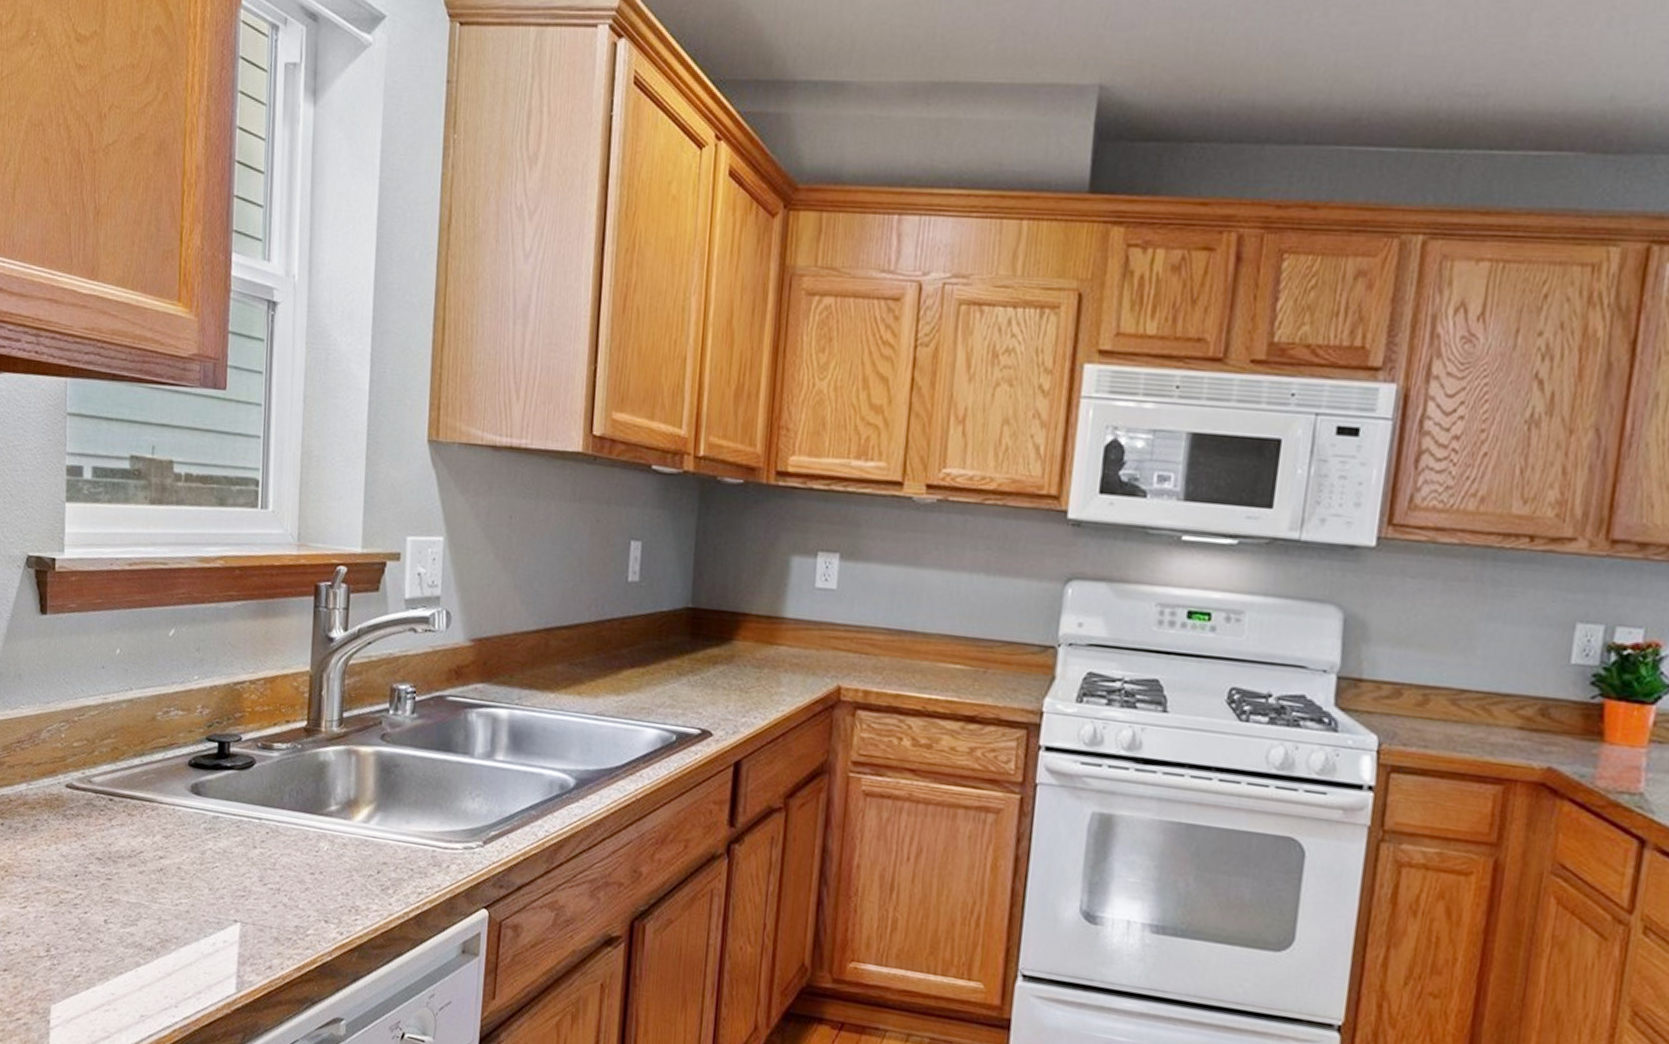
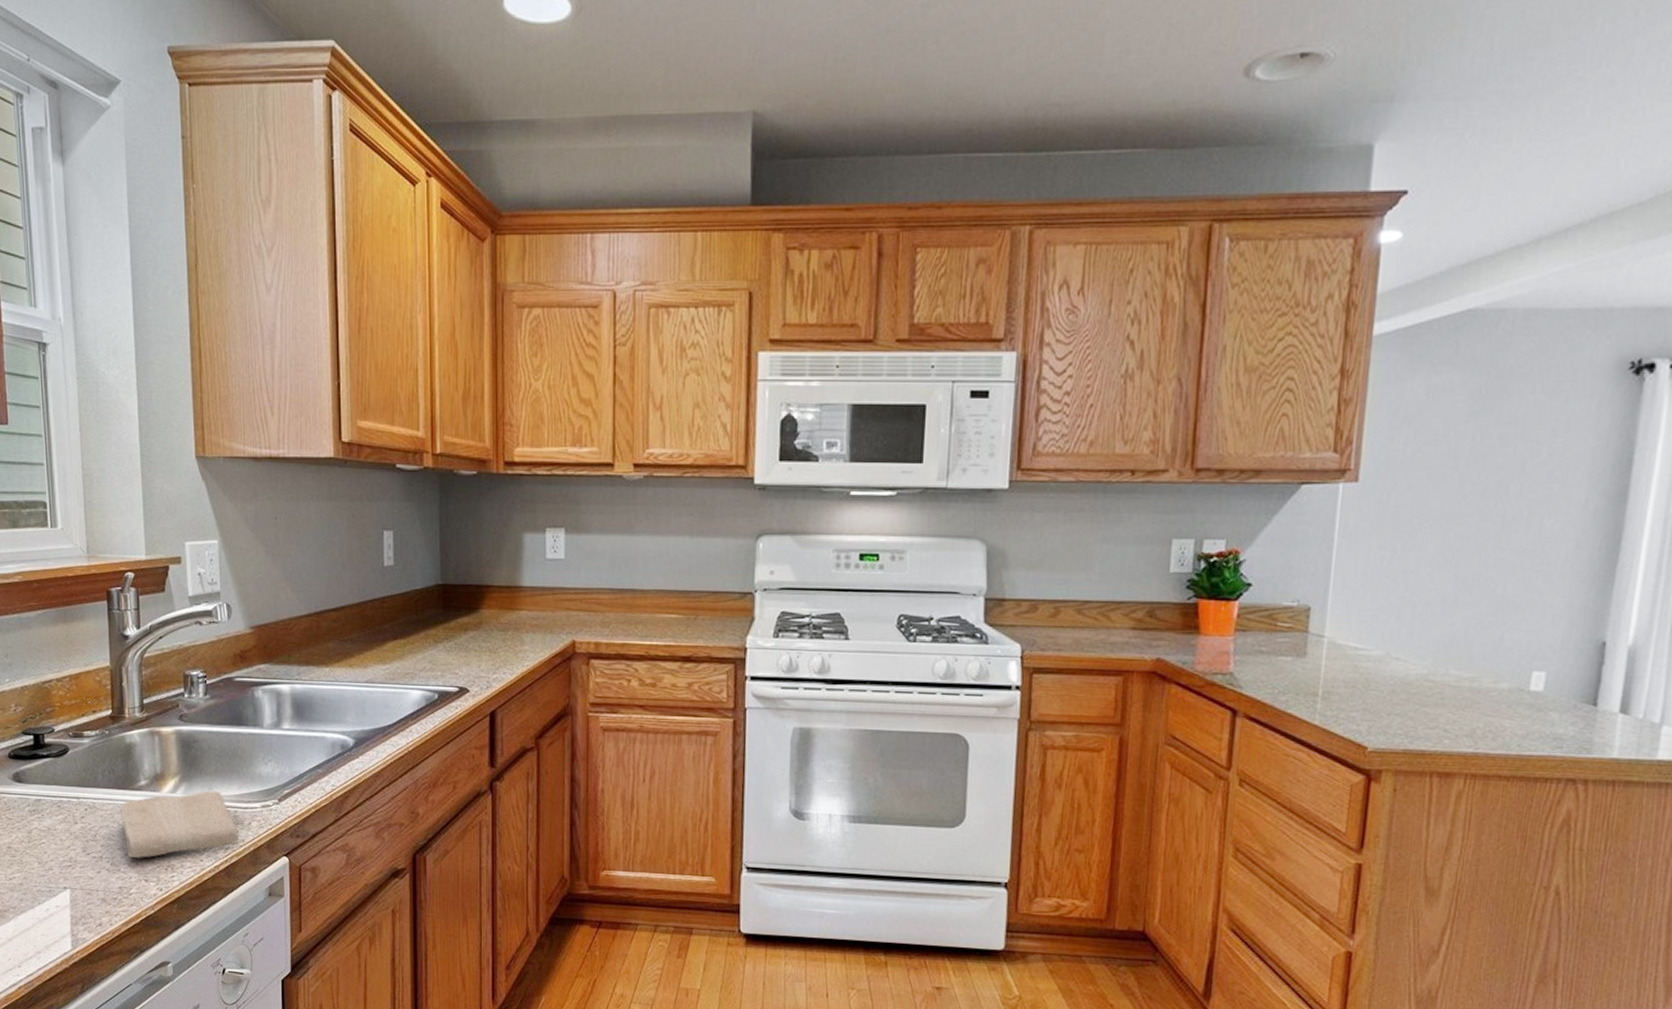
washcloth: none [305,823,435,896] -> present [121,790,240,859]

